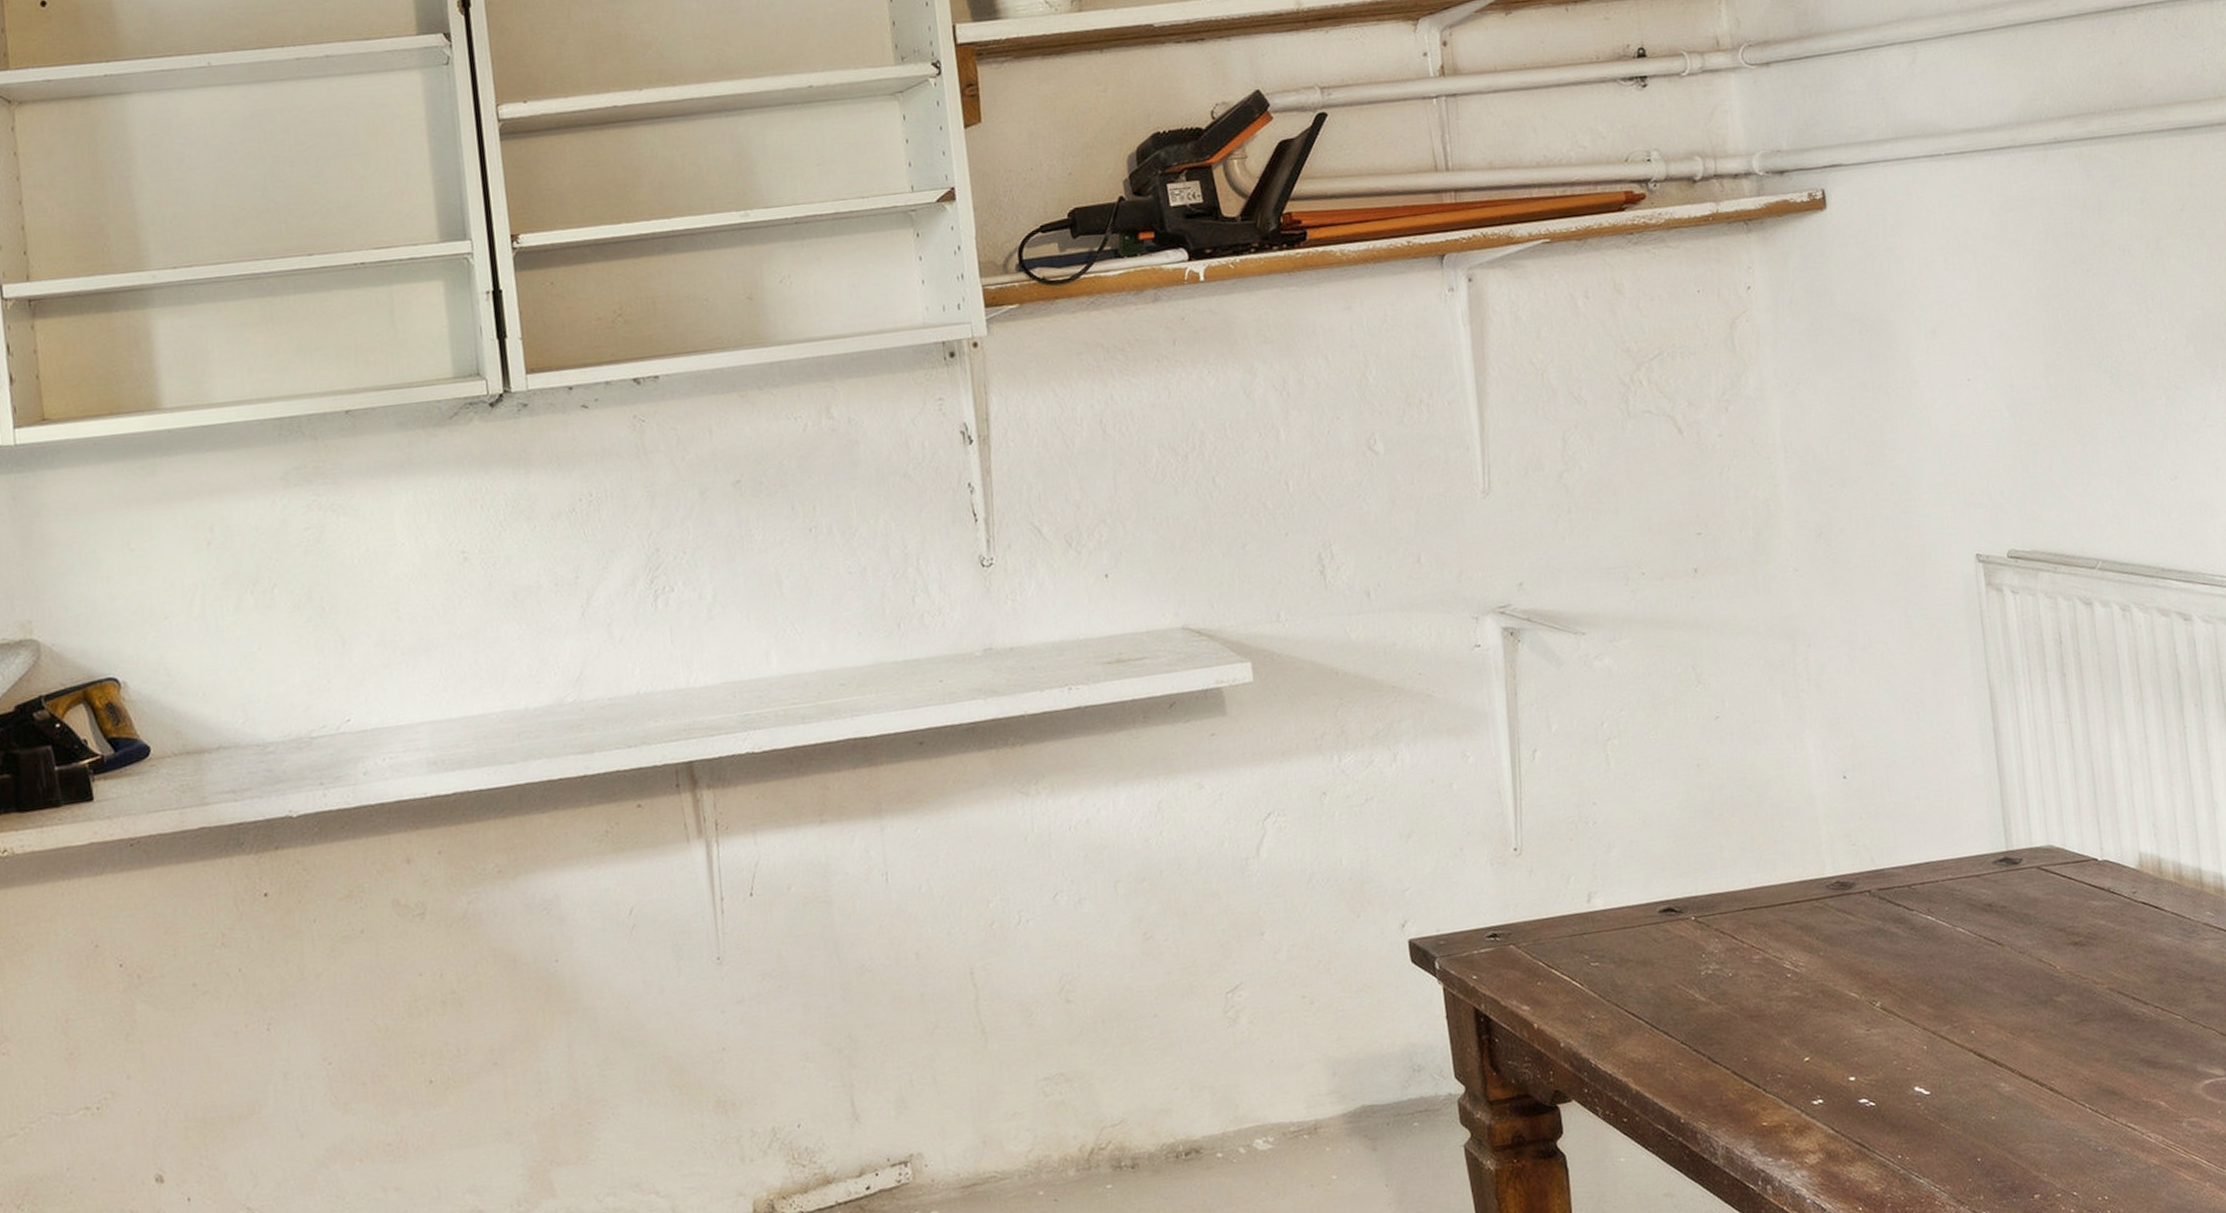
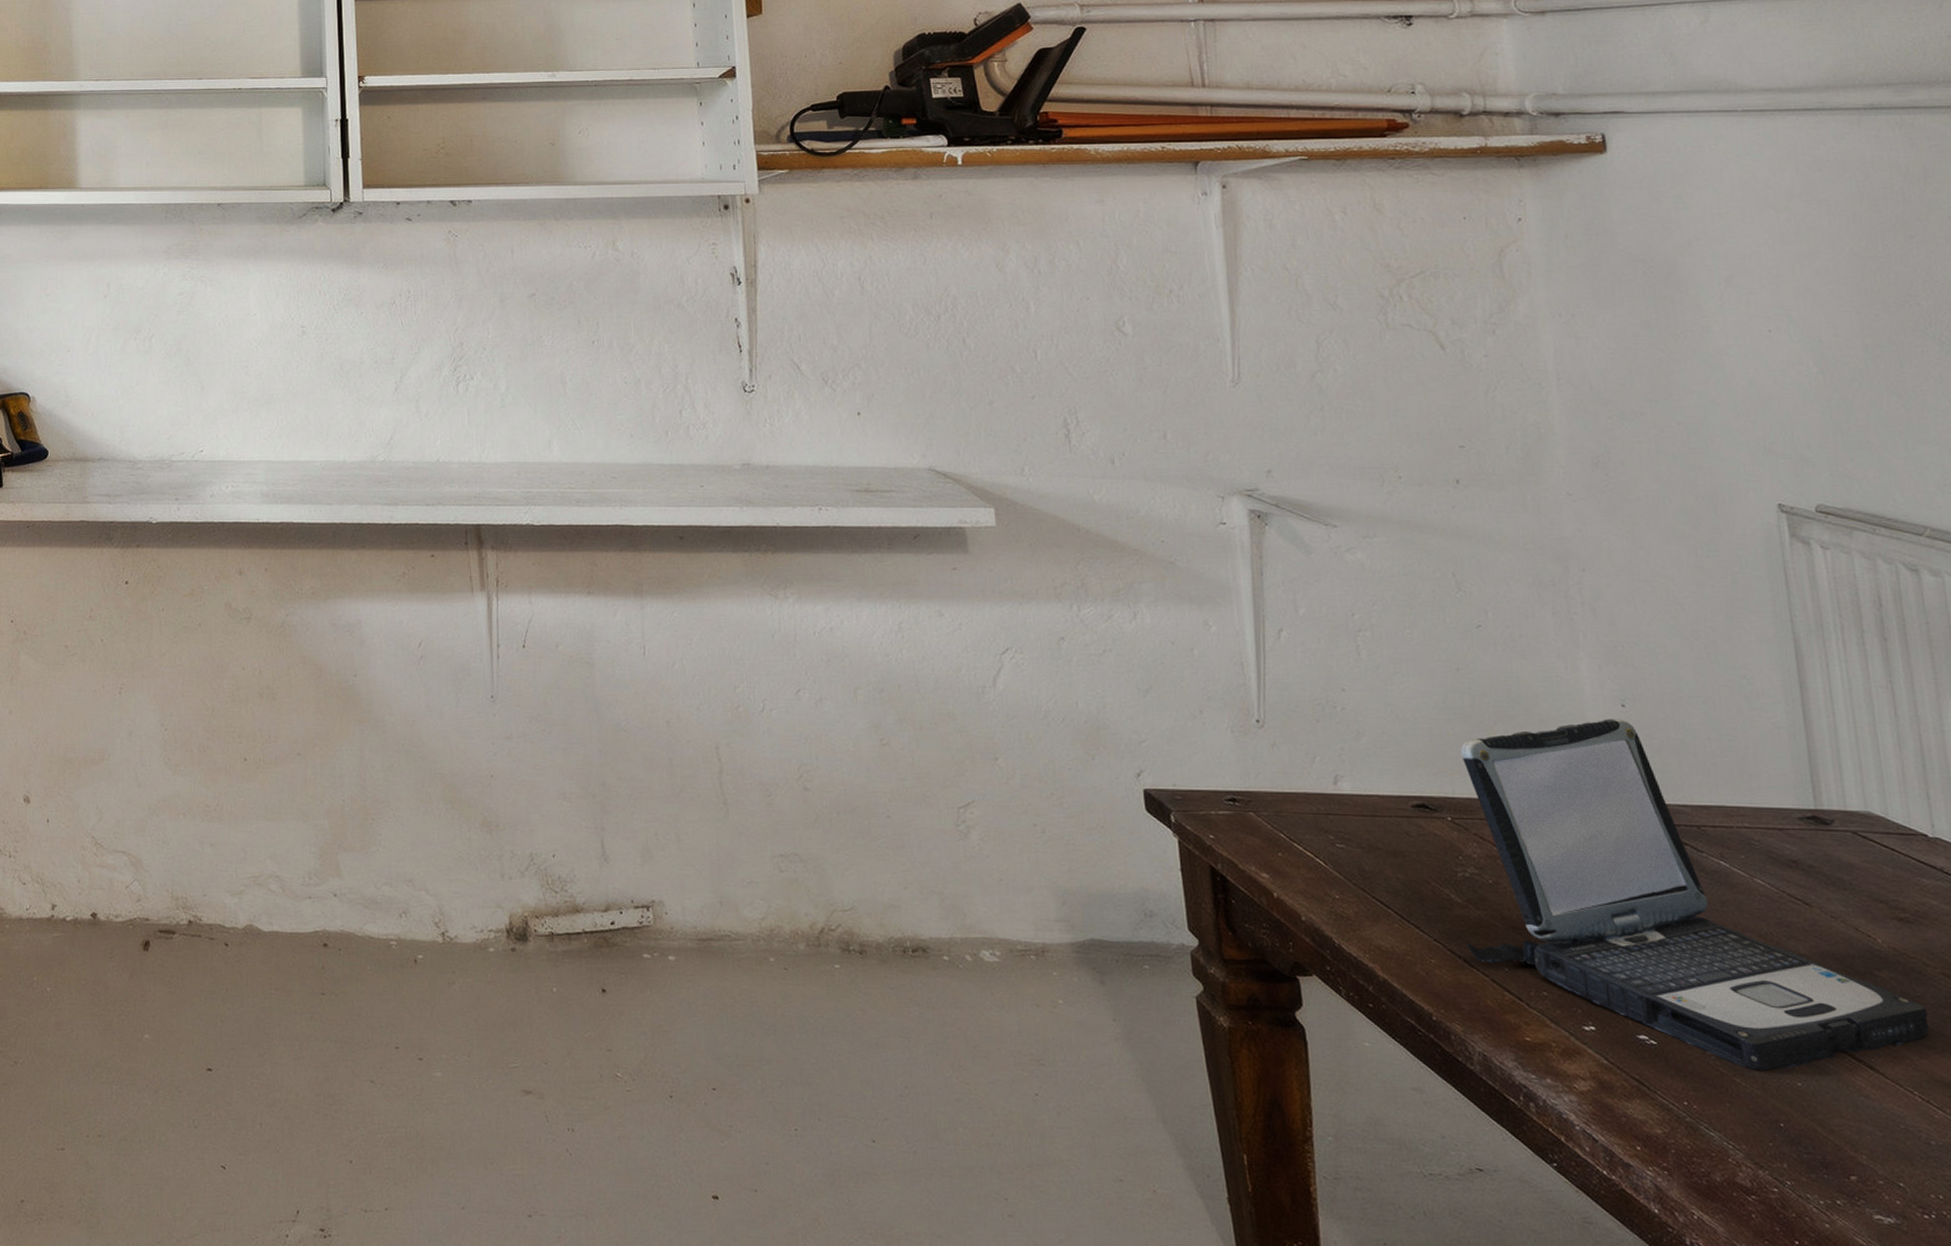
laptop: none [1702,791,2098,1114] -> present [1461,718,1929,1072]

